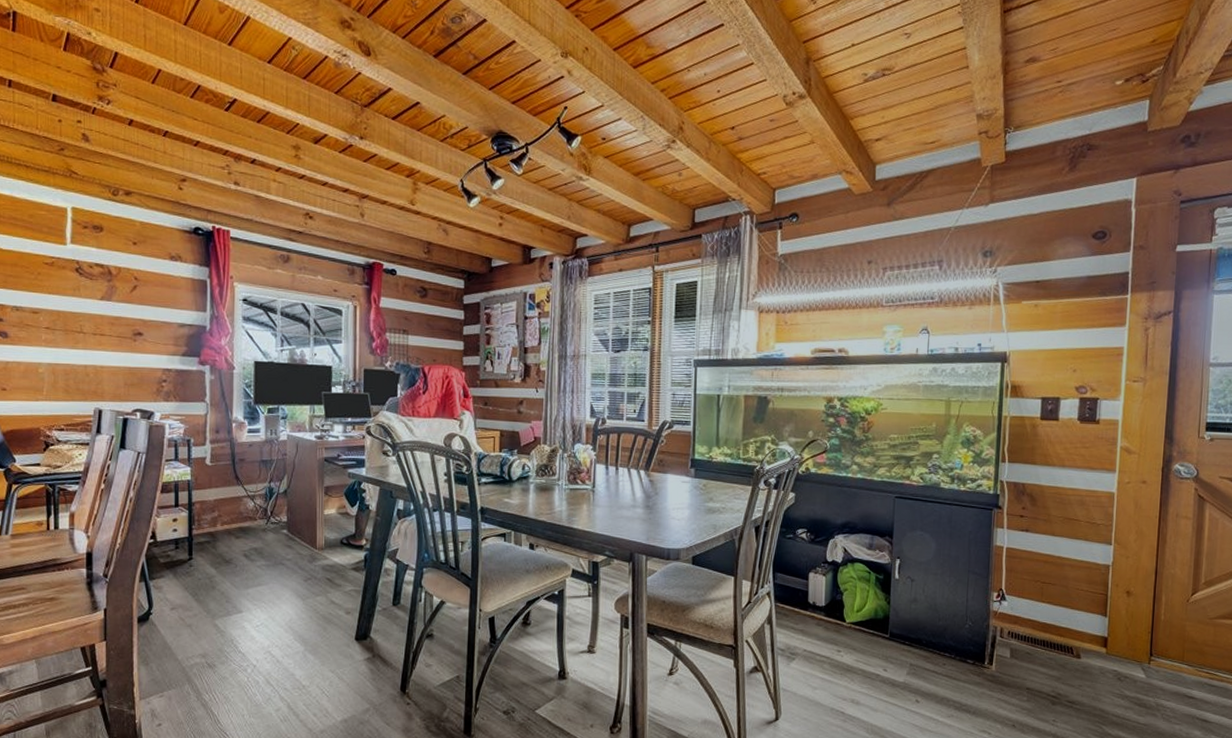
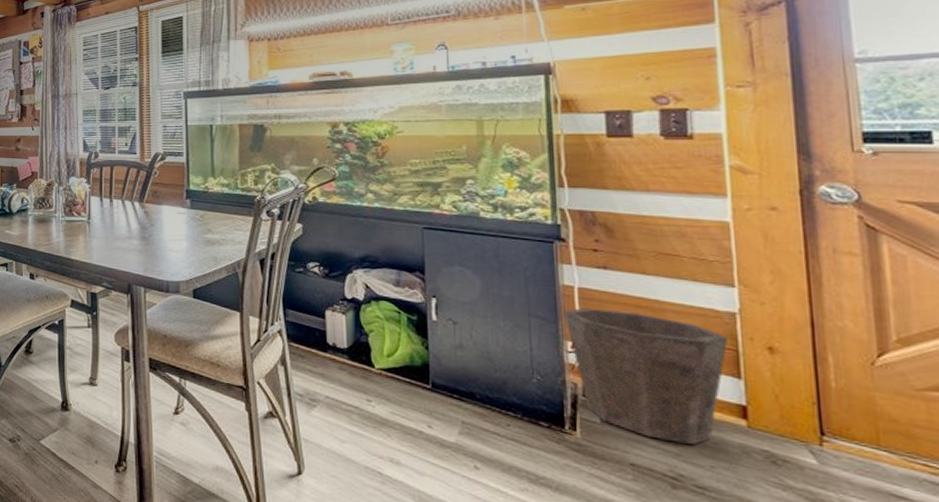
waste bin: none [994,564,1103,669] -> present [564,307,729,445]

